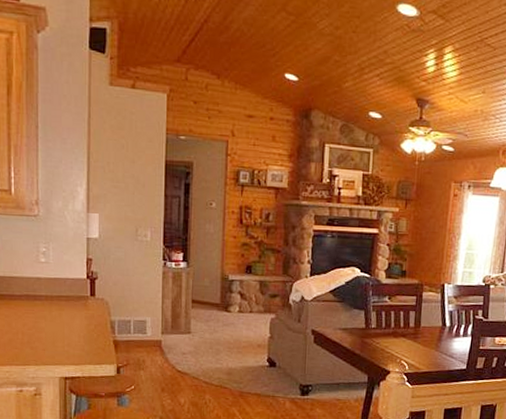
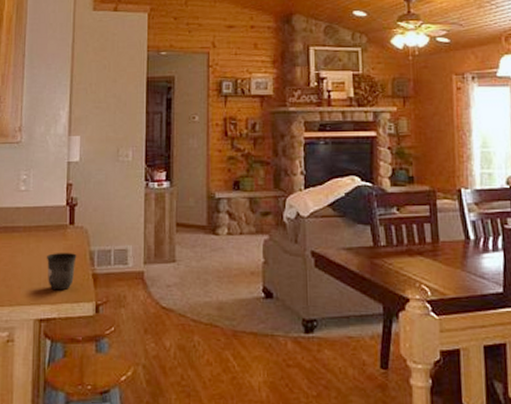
mug: none [68,320,98,354] -> present [46,252,77,291]

